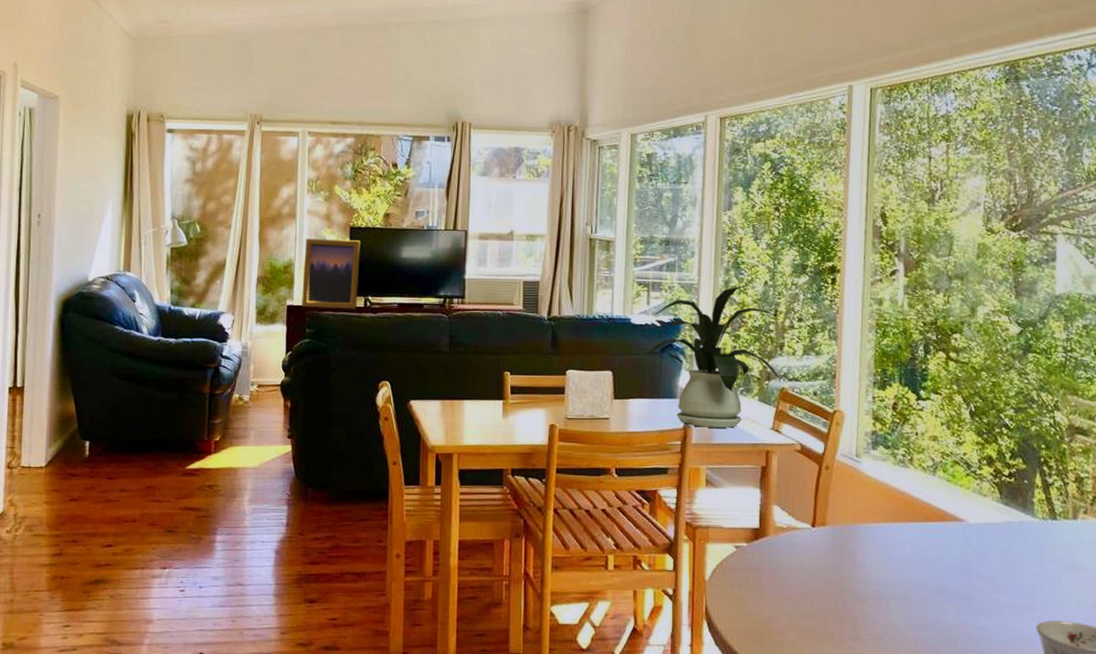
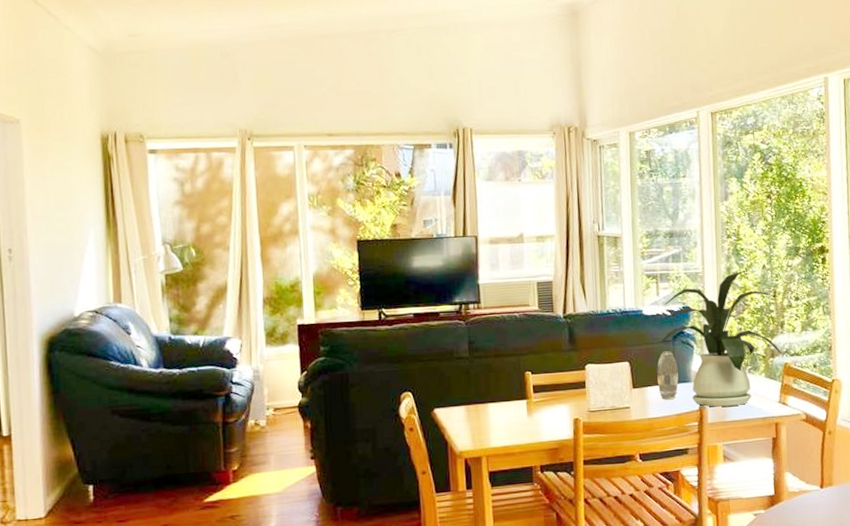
picture frame: present [302,239,361,310] -> none [311,253,372,326]
vase: none [641,363,663,414] -> present [657,351,679,399]

